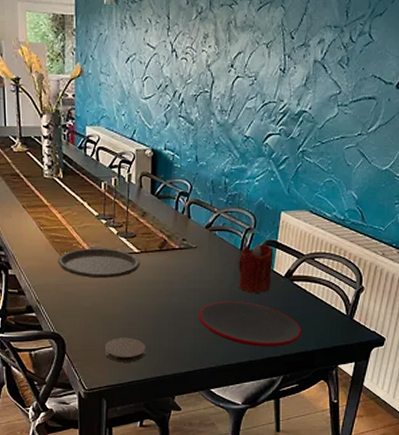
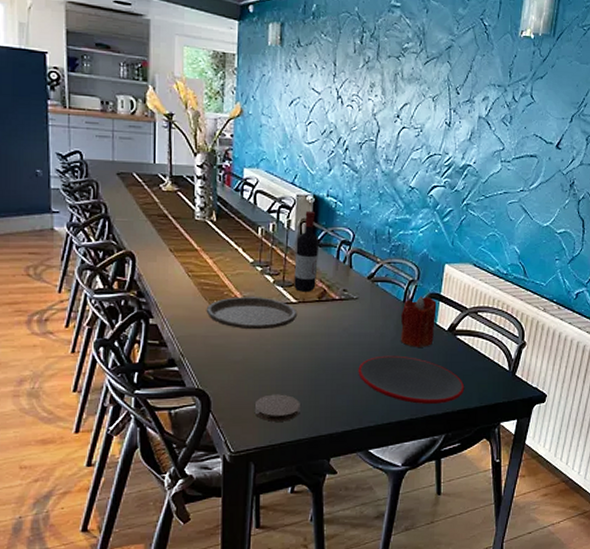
wine bottle: none [136,164,159,242] -> present [294,210,320,292]

